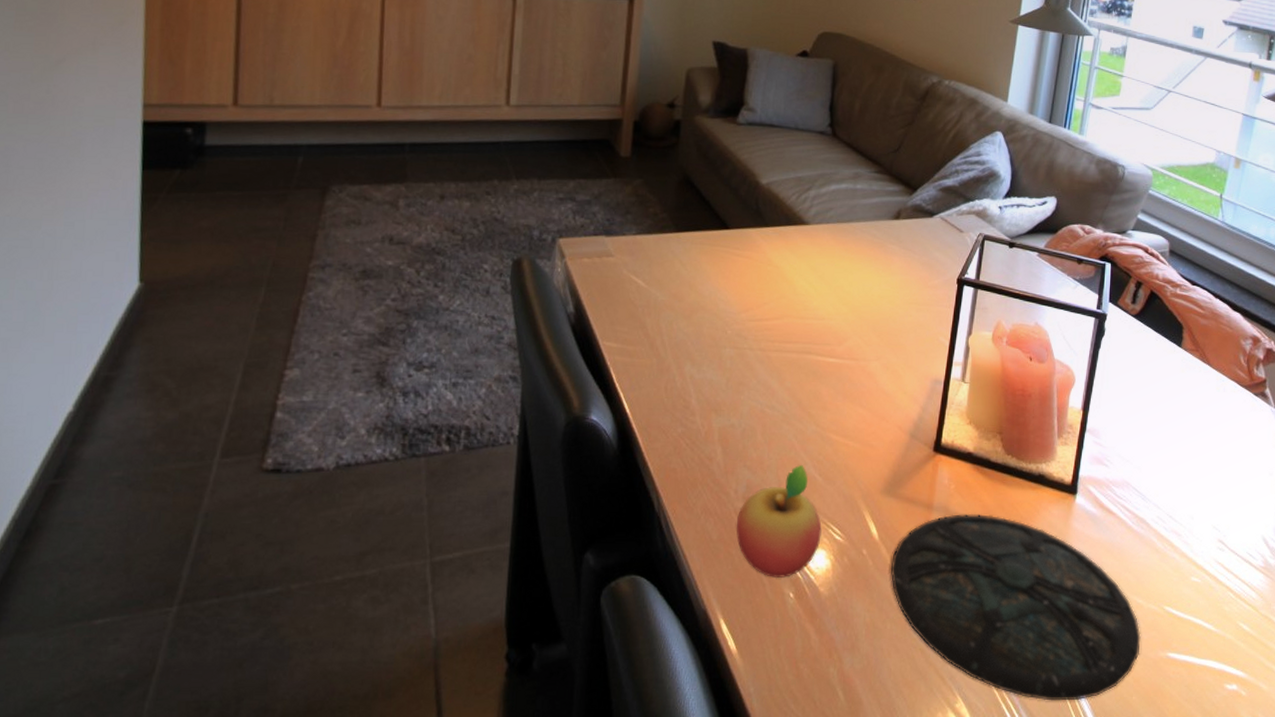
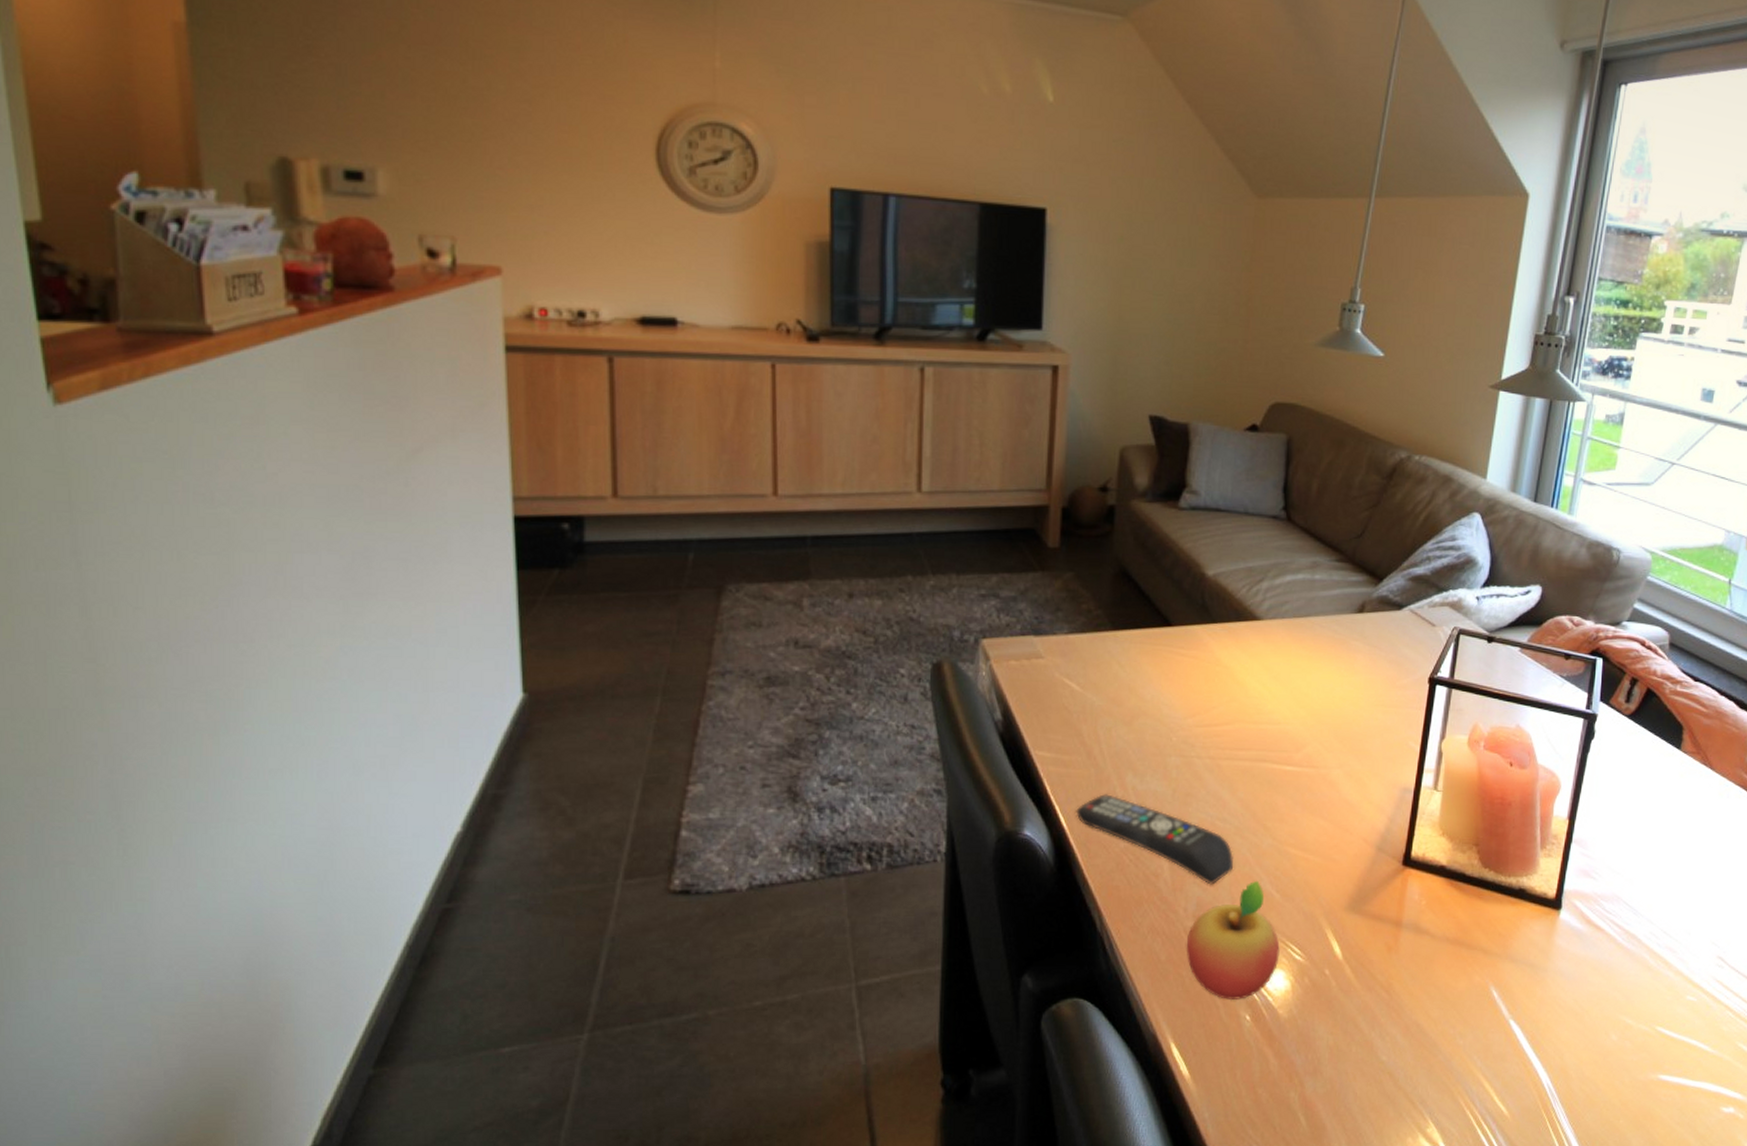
remote control: none [638,382,781,468] -> present [1076,794,1234,885]
plate: present [890,514,1141,701] -> none [1355,931,1630,1125]

